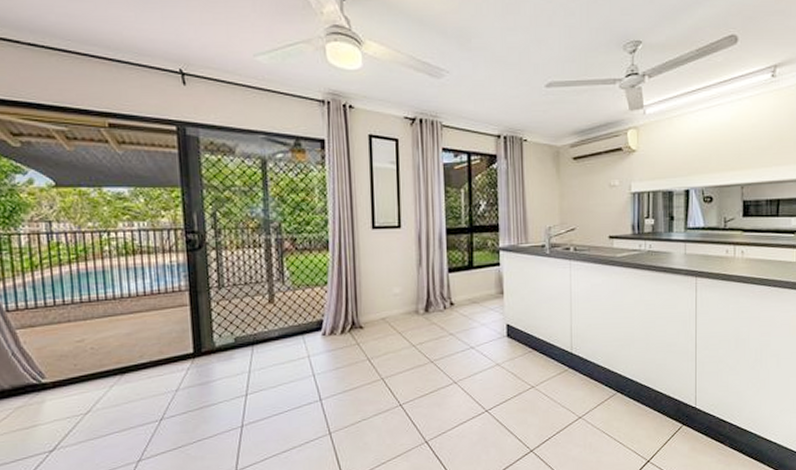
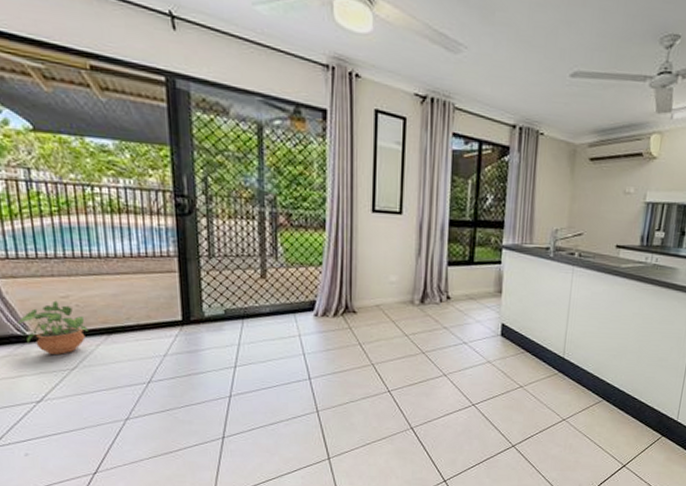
potted plant: none [33,345,102,400] -> present [17,300,88,354]

